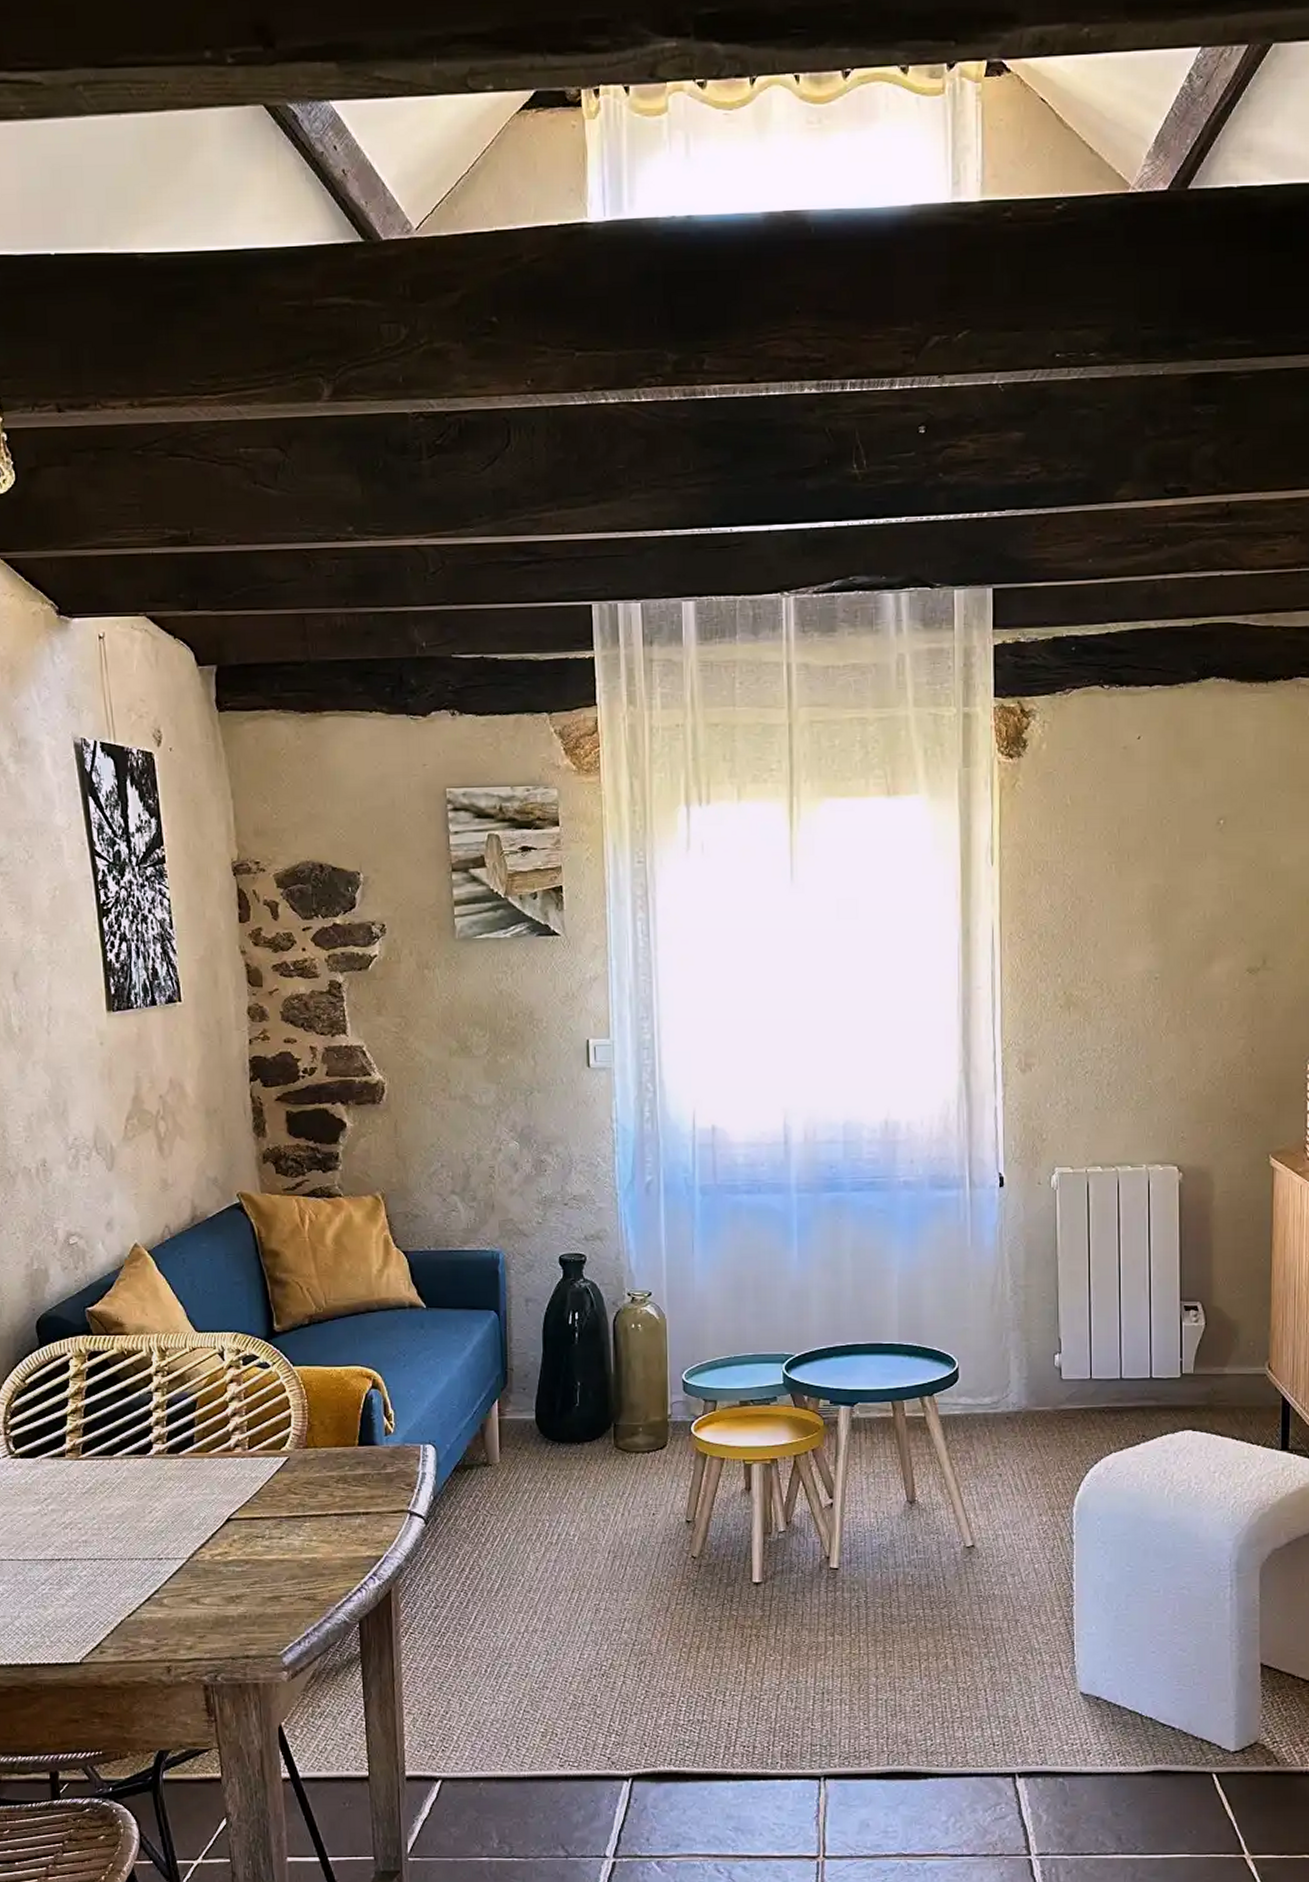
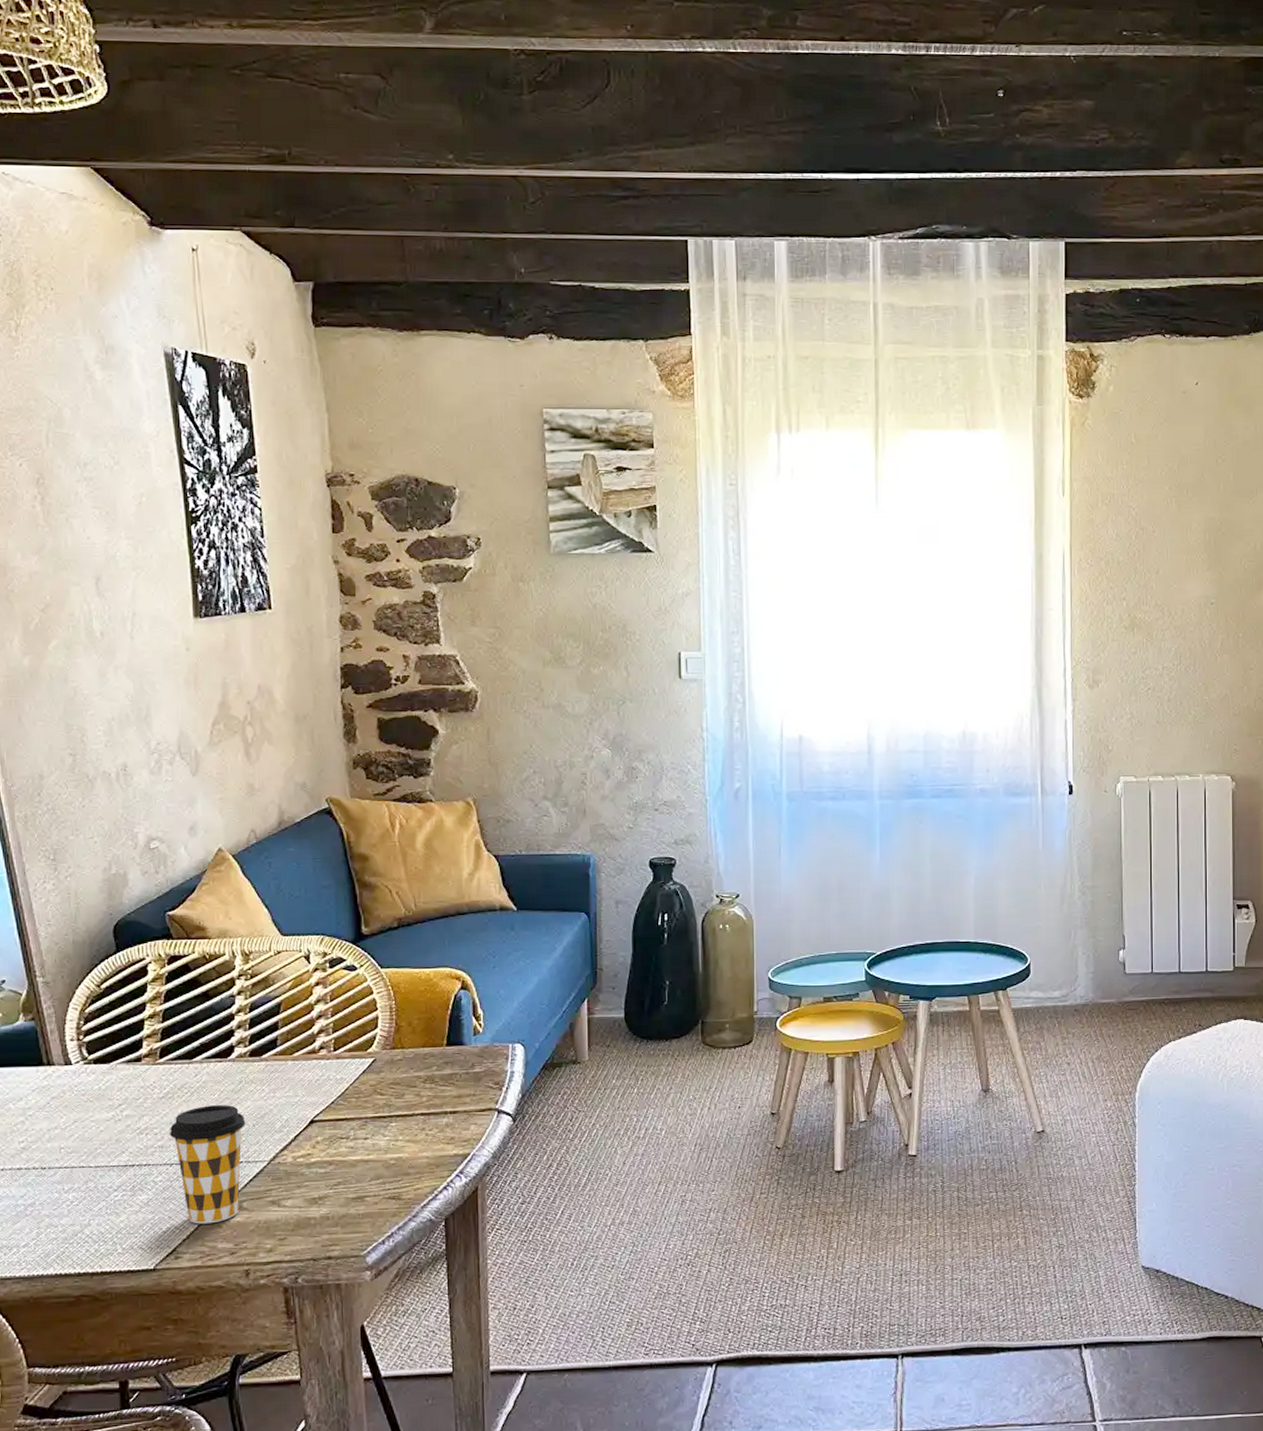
coffee cup: none [92,1500,165,1619] -> present [169,1104,246,1224]

